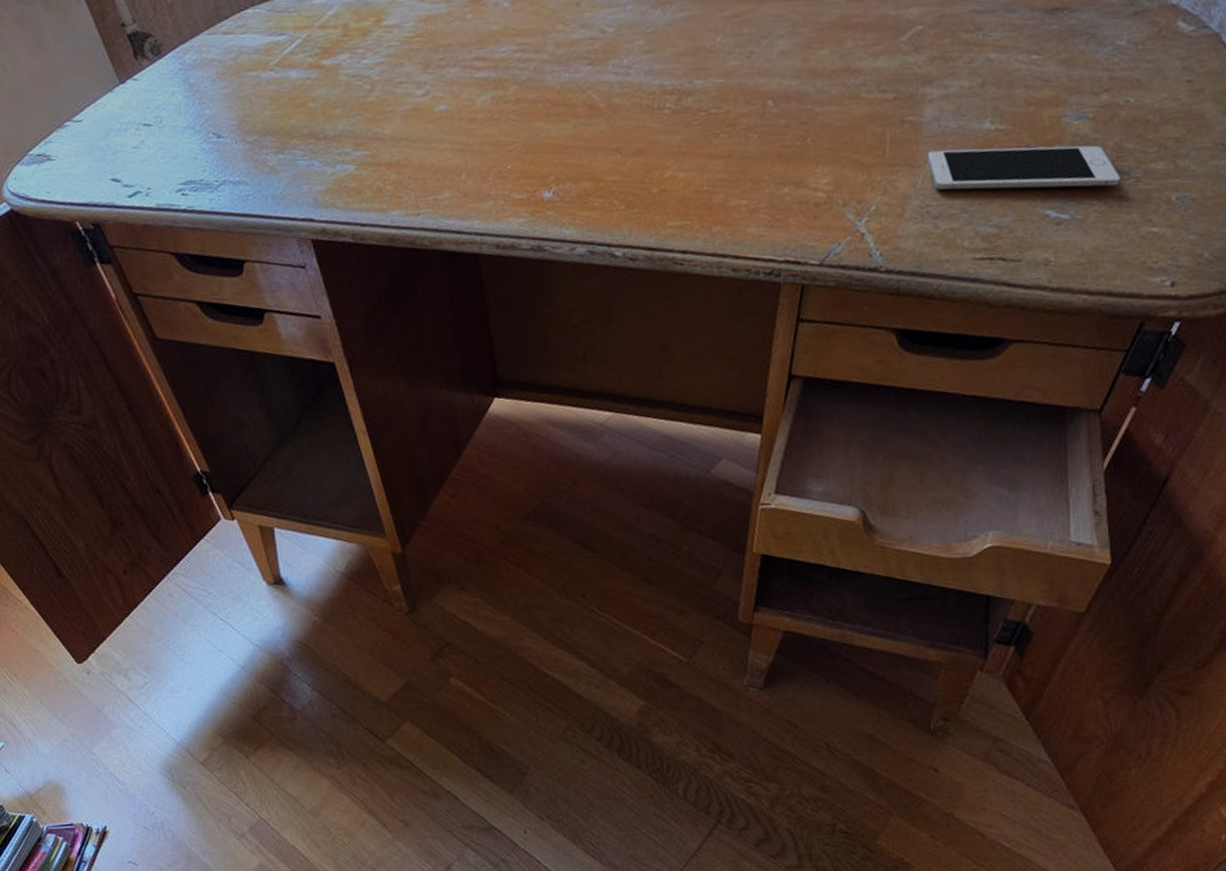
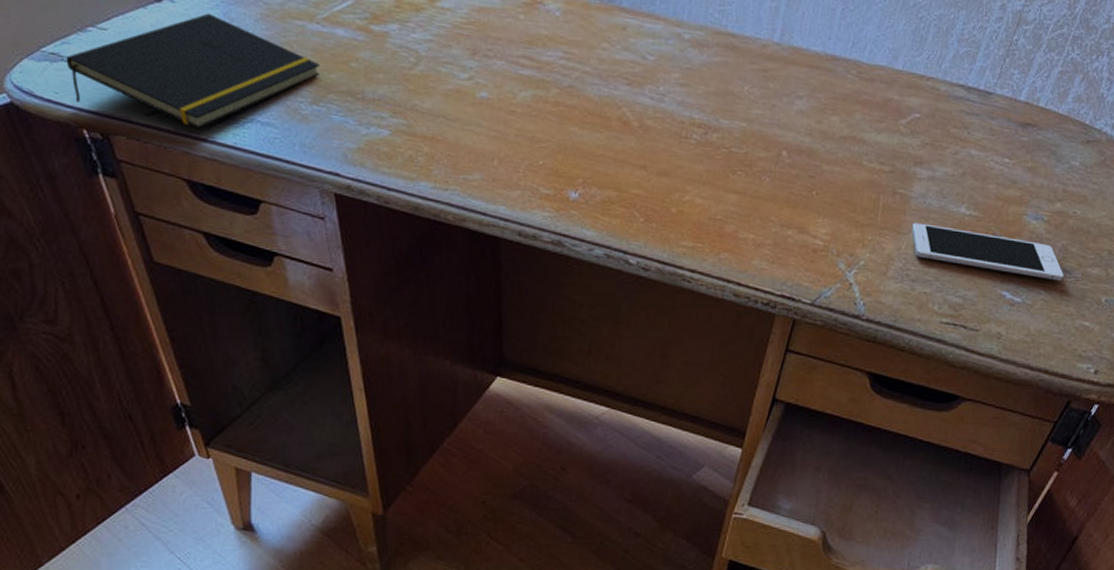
notepad: none [51,83,281,201] -> present [66,13,321,129]

